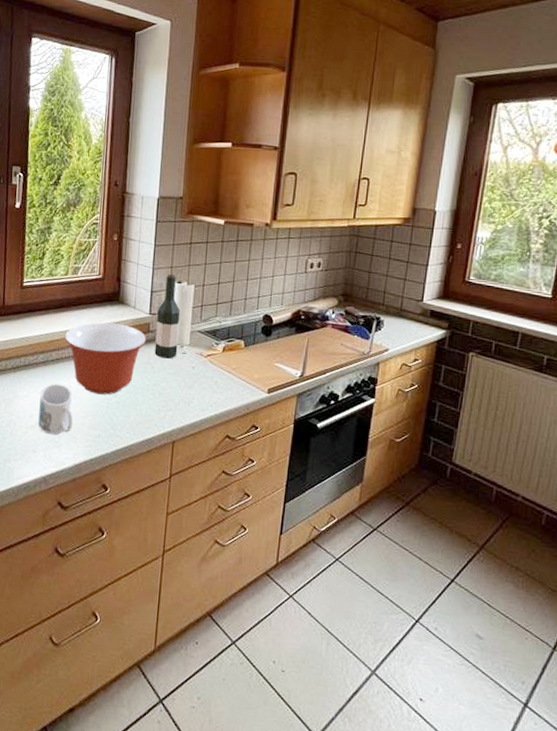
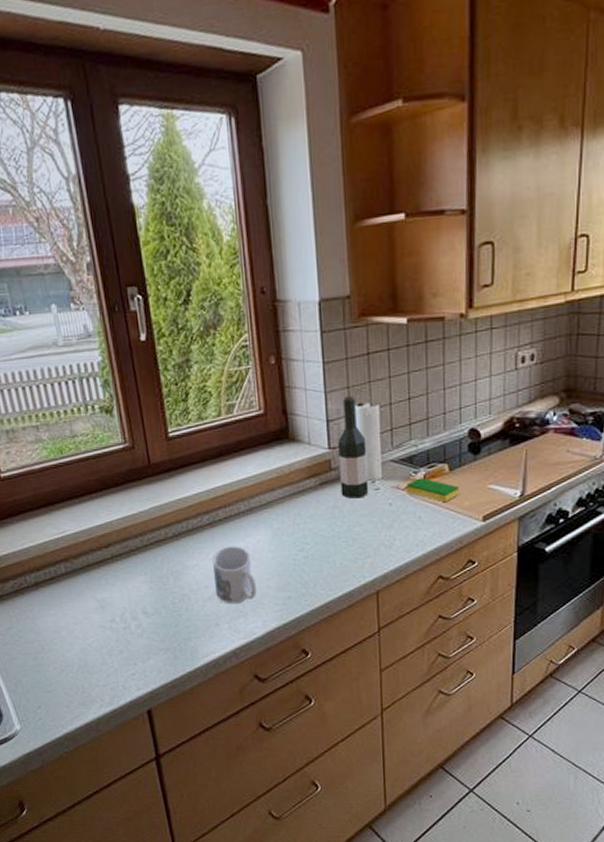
mixing bowl: present [64,322,147,395] -> none [229,465,330,551]
dish sponge: none [208,349,252,373] -> present [406,478,460,503]

